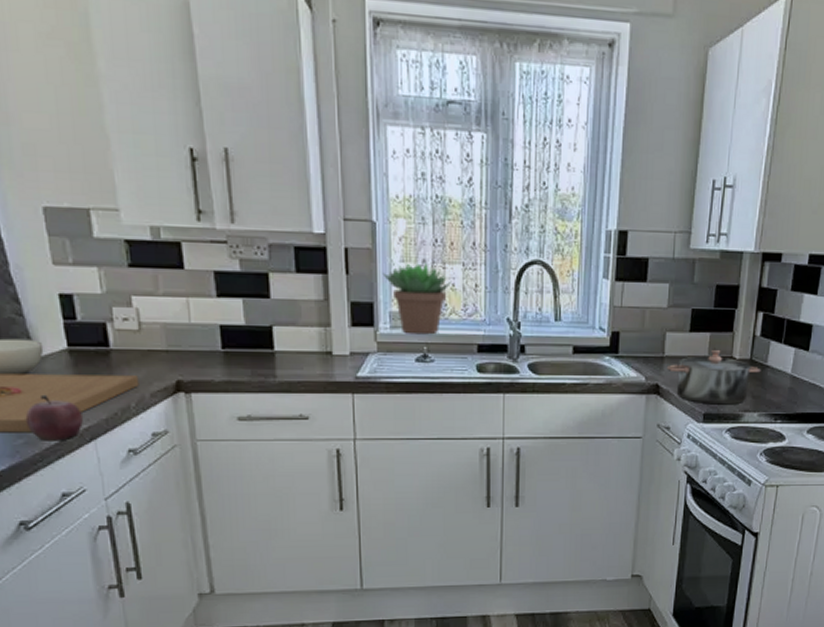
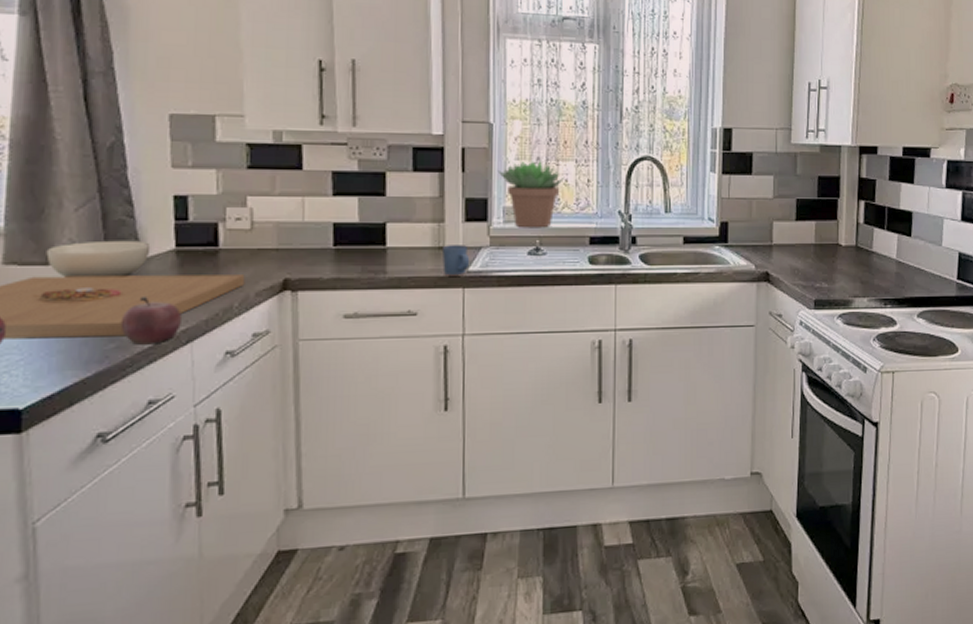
mug: none [331,350,358,382] -> present [442,245,470,276]
cooking pot: present [666,349,761,405] -> none [775,236,867,291]

